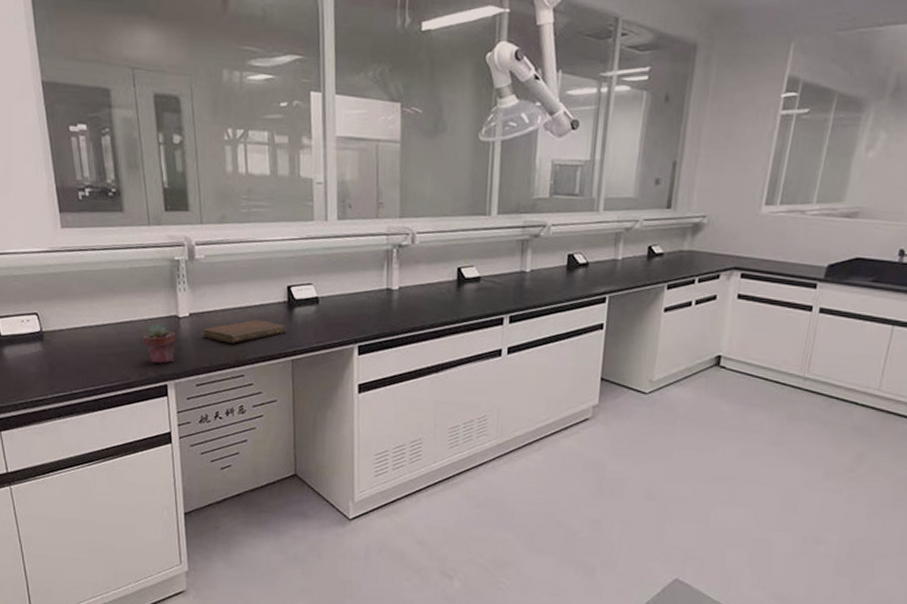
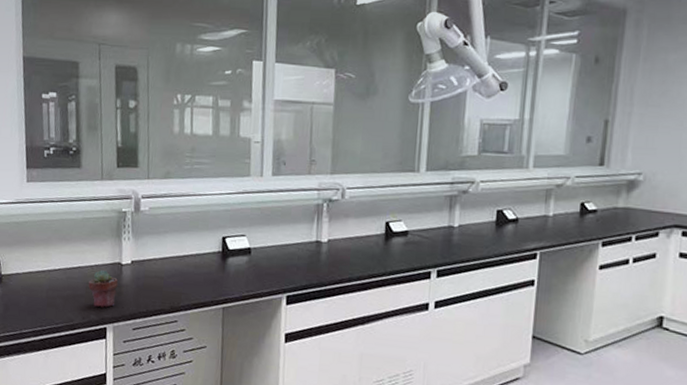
notebook: present [202,319,287,343] -> none [141,268,220,290]

